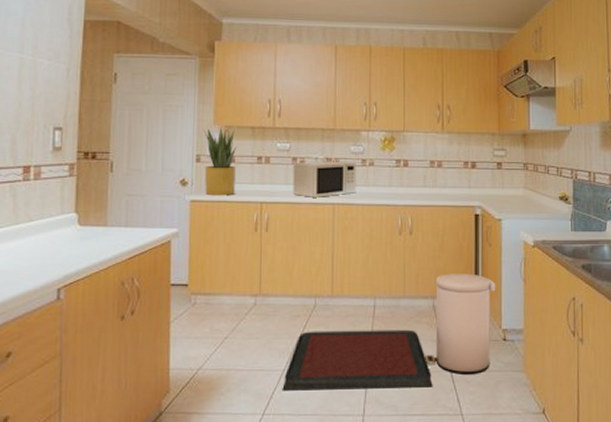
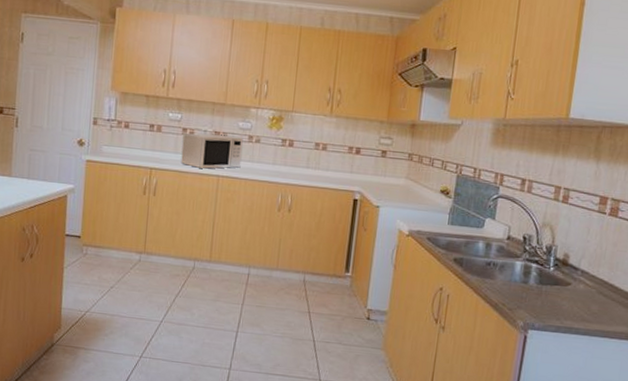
planter: present [203,128,237,196] -> none [100,94,132,159]
doormat: present [282,329,433,391] -> none [159,290,296,353]
pedal bin: present [425,272,496,375] -> none [291,252,367,346]

